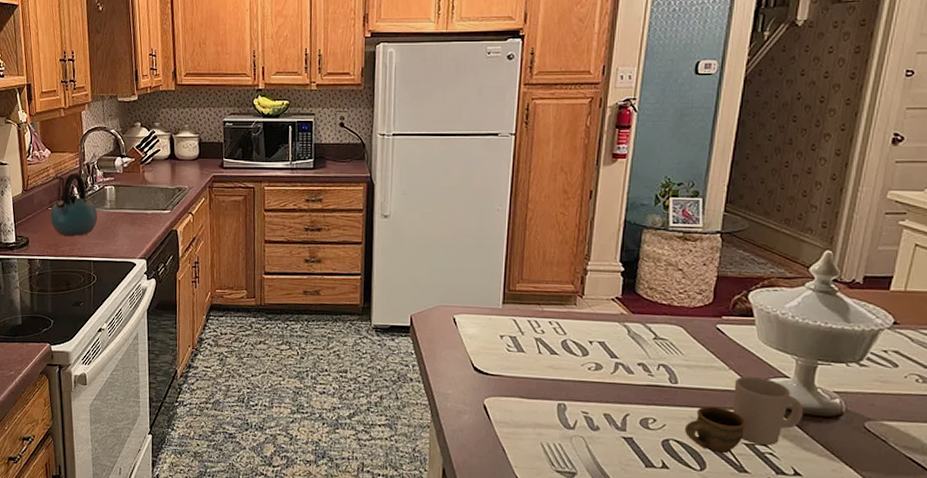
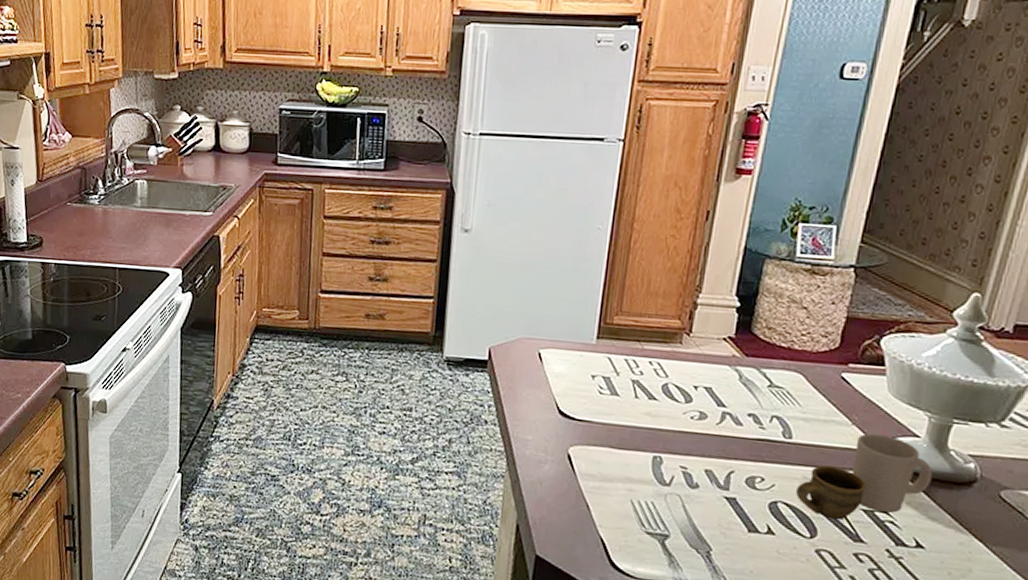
kettle: present [50,174,97,236] -> none [69,163,126,238]

